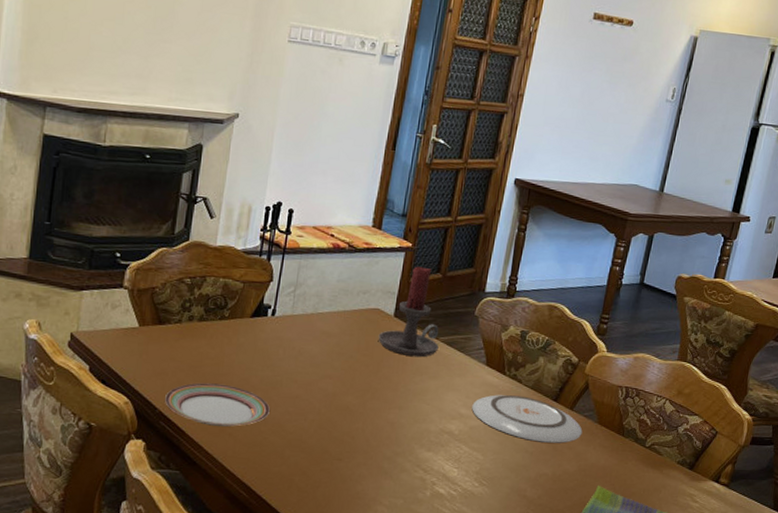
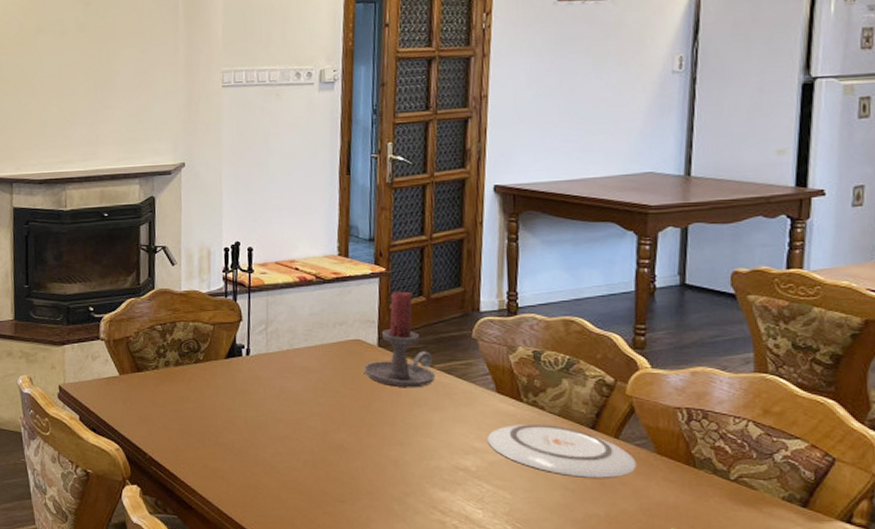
plate: present [165,383,270,427] -> none [153,426,259,470]

